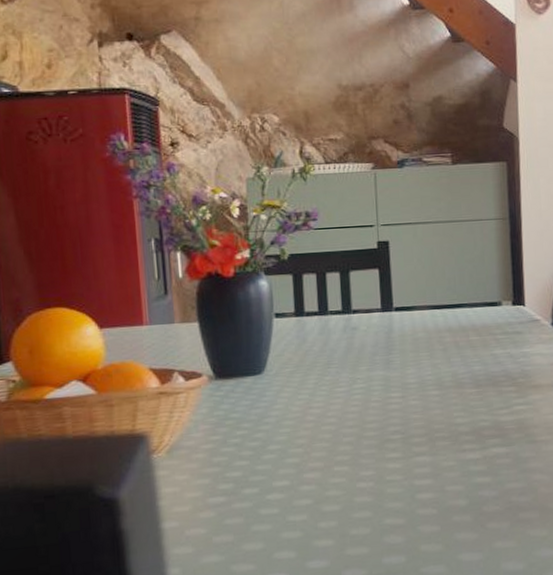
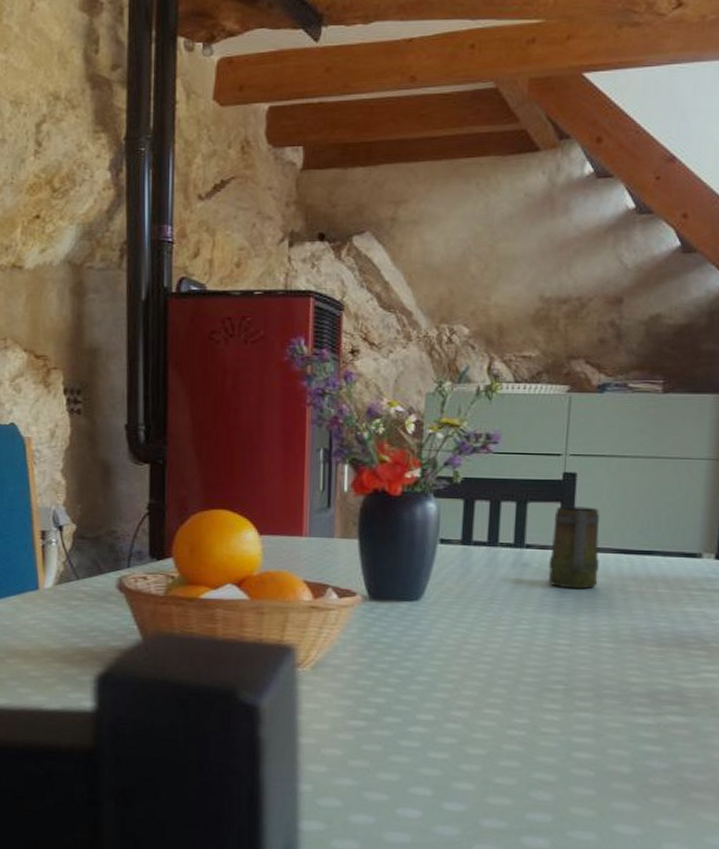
mug: none [374,270,419,346] -> present [548,506,600,590]

